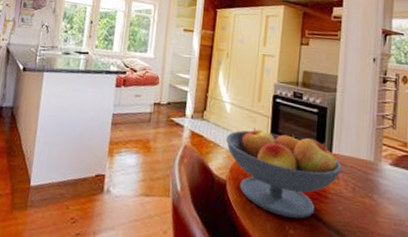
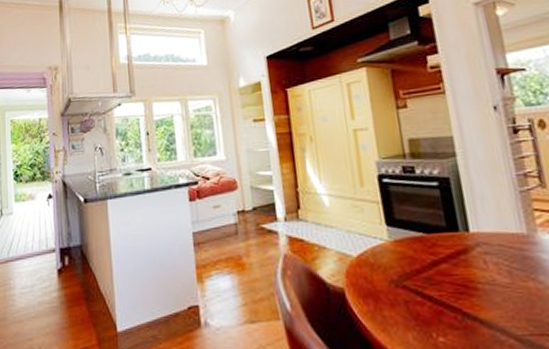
fruit bowl: present [225,128,342,219] -> none [331,218,488,322]

